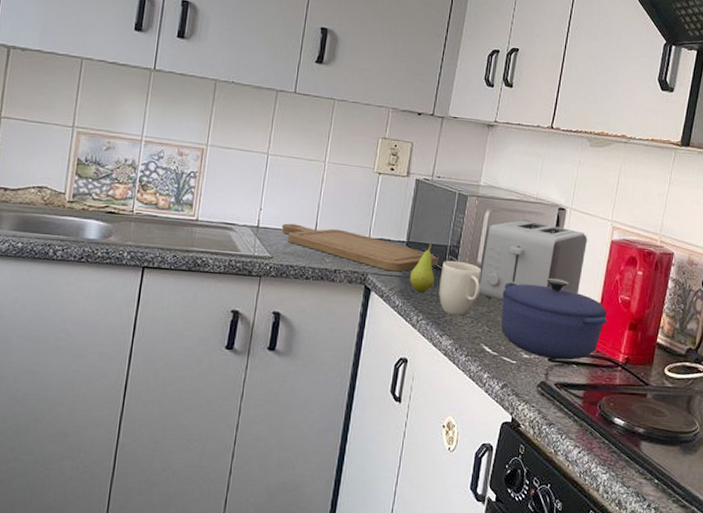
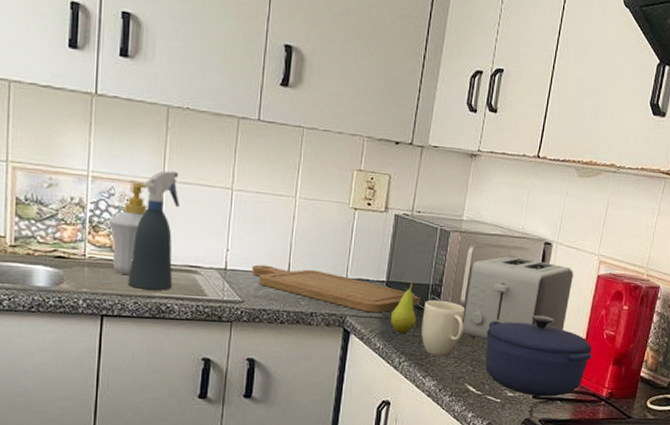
soap bottle: none [157,144,193,231] -> present [109,180,148,276]
spray bottle: none [168,136,222,245] -> present [127,170,179,290]

